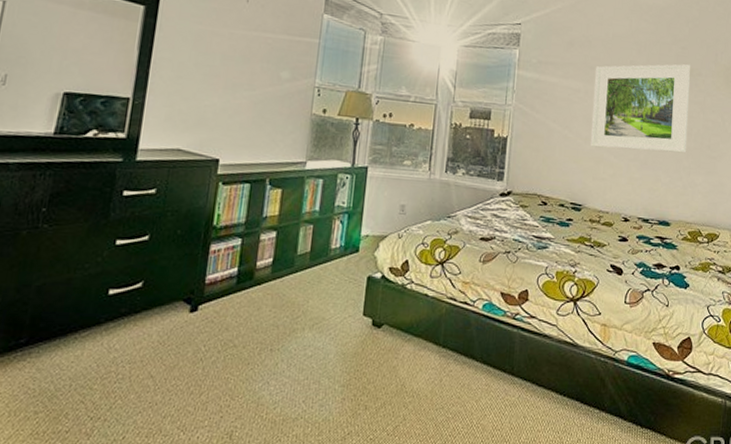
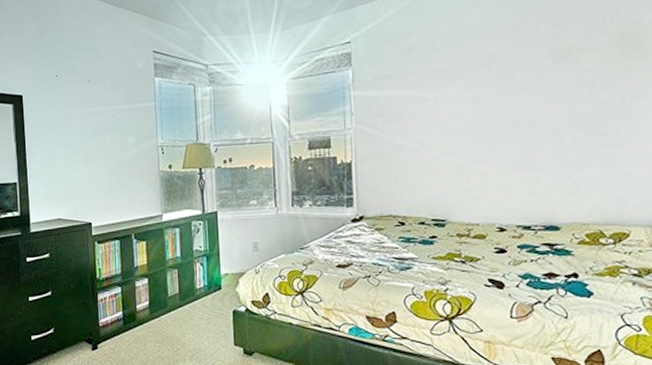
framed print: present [591,64,690,153] -> none [443,42,574,157]

